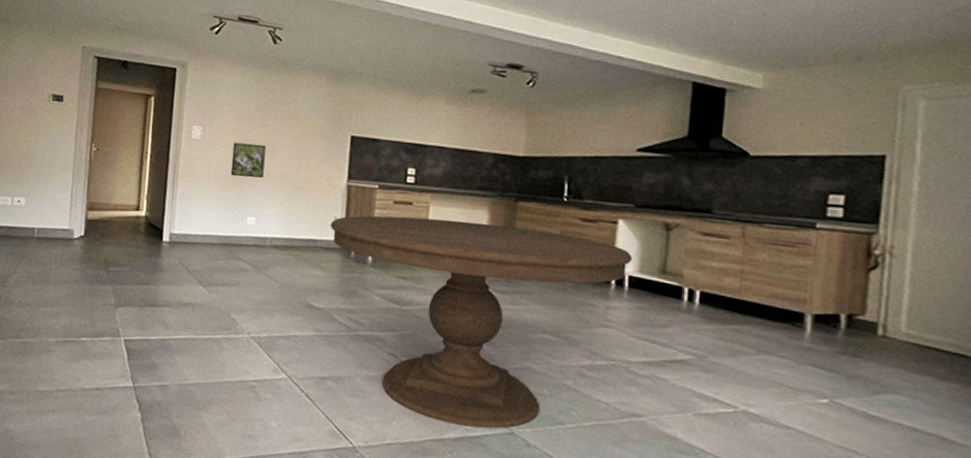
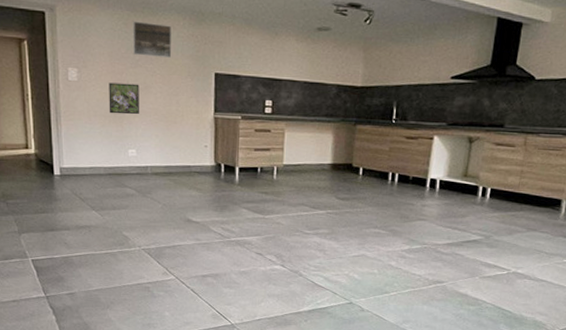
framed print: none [262,79,307,119] -> present [132,21,172,59]
dining table: present [330,215,632,429] -> none [201,142,443,302]

